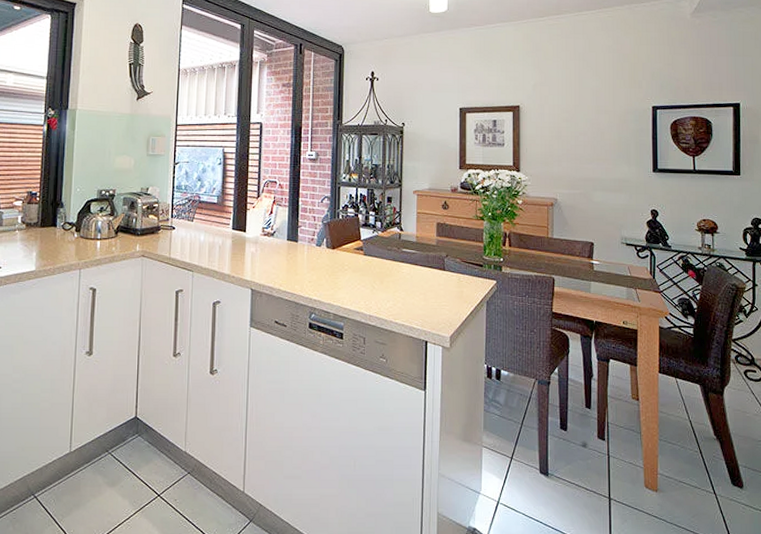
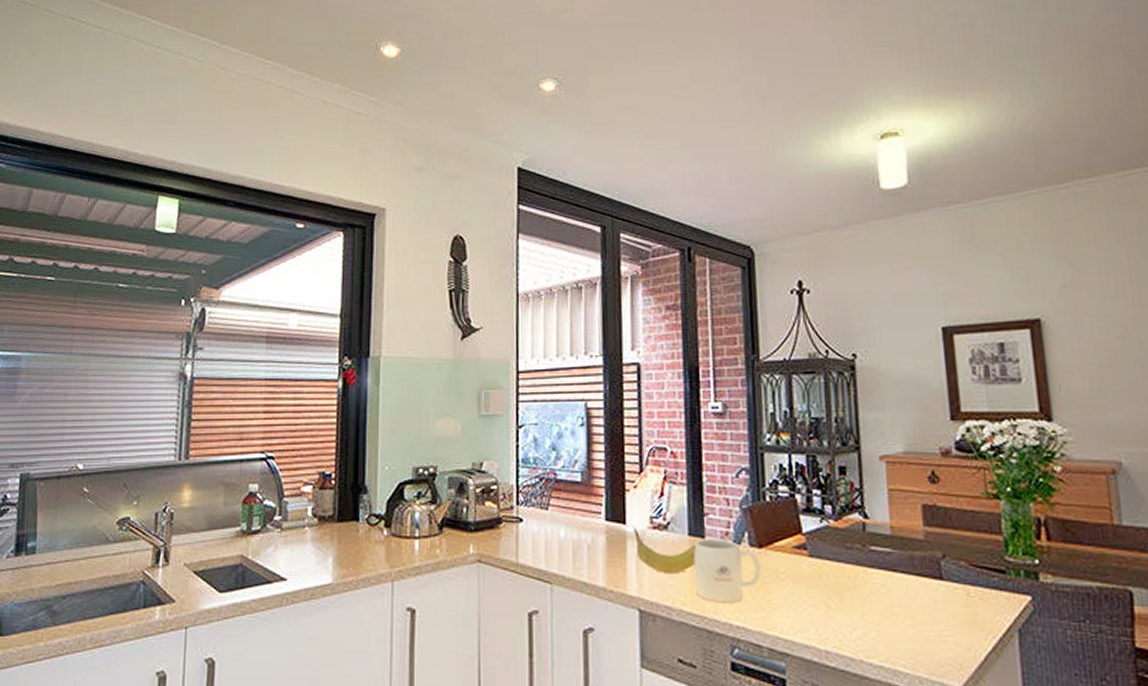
fruit: none [250,233,291,265] -> present [633,525,696,572]
mug: none [290,243,333,285] -> present [694,539,762,603]

